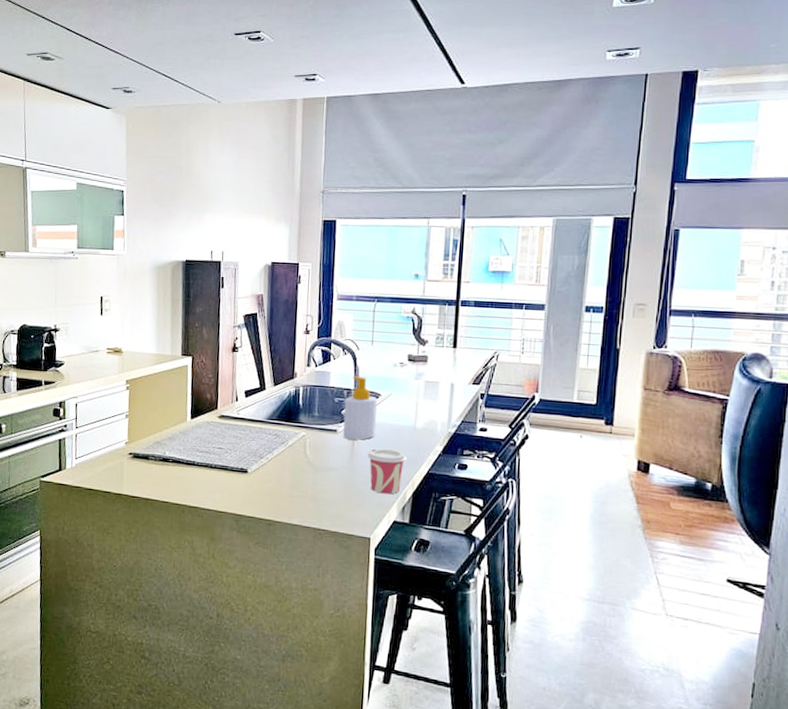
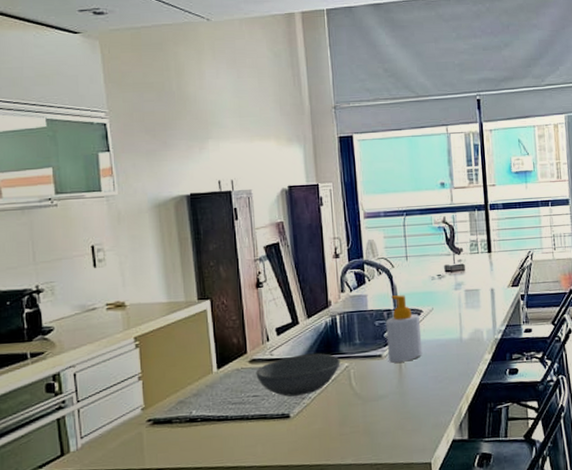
bowl: none [223,418,299,455] -> present [256,353,341,397]
cup: present [367,448,407,494] -> none [417,365,458,414]

